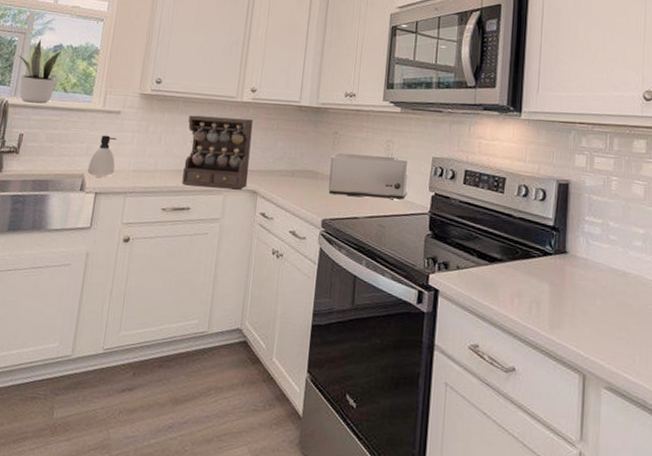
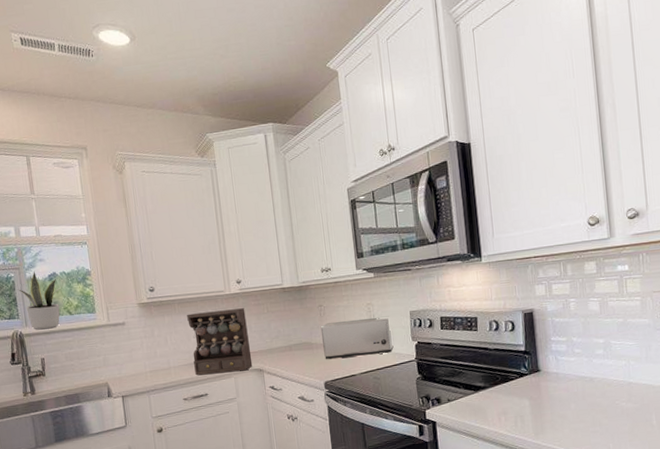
soap dispenser: present [87,135,117,177] -> none [109,345,134,383]

